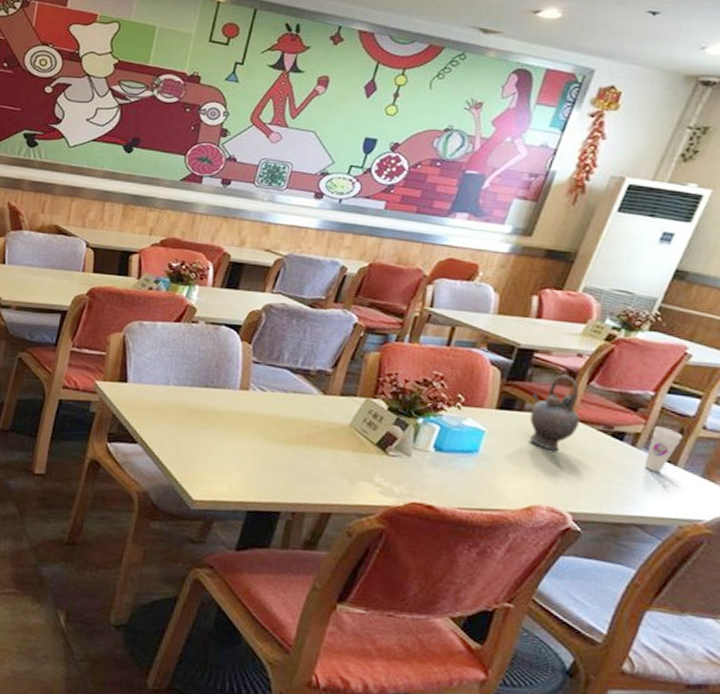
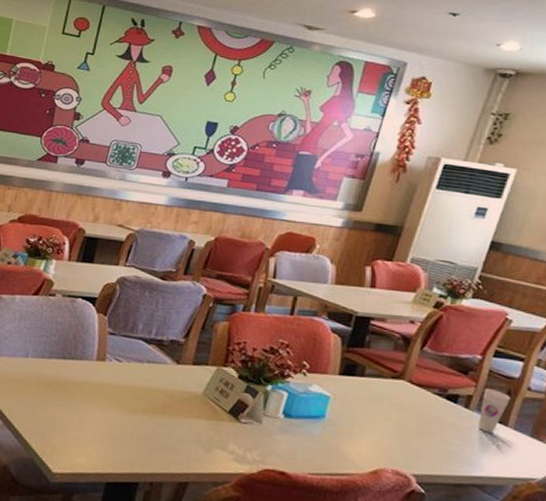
teapot: present [529,375,581,451] -> none [370,341,417,415]

